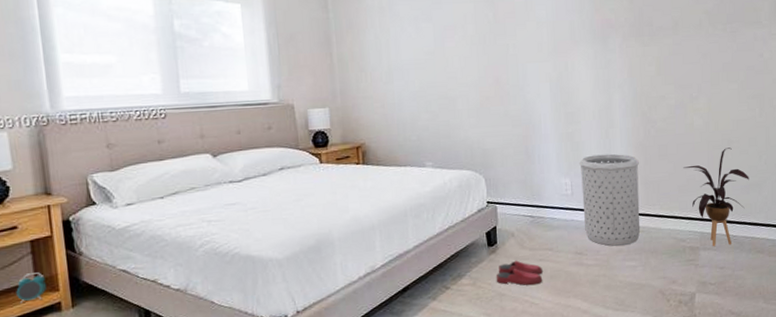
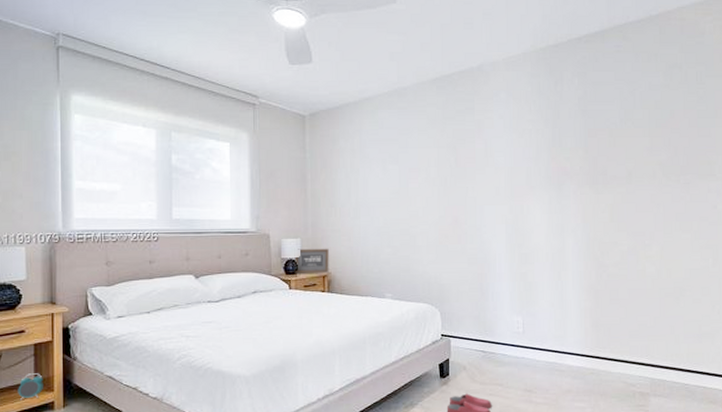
picture frame: none [323,117,363,146] -> present [294,248,329,273]
laundry basket: present [579,154,641,246] -> none [532,295,591,386]
house plant: present [683,147,749,247] -> none [634,296,702,394]

